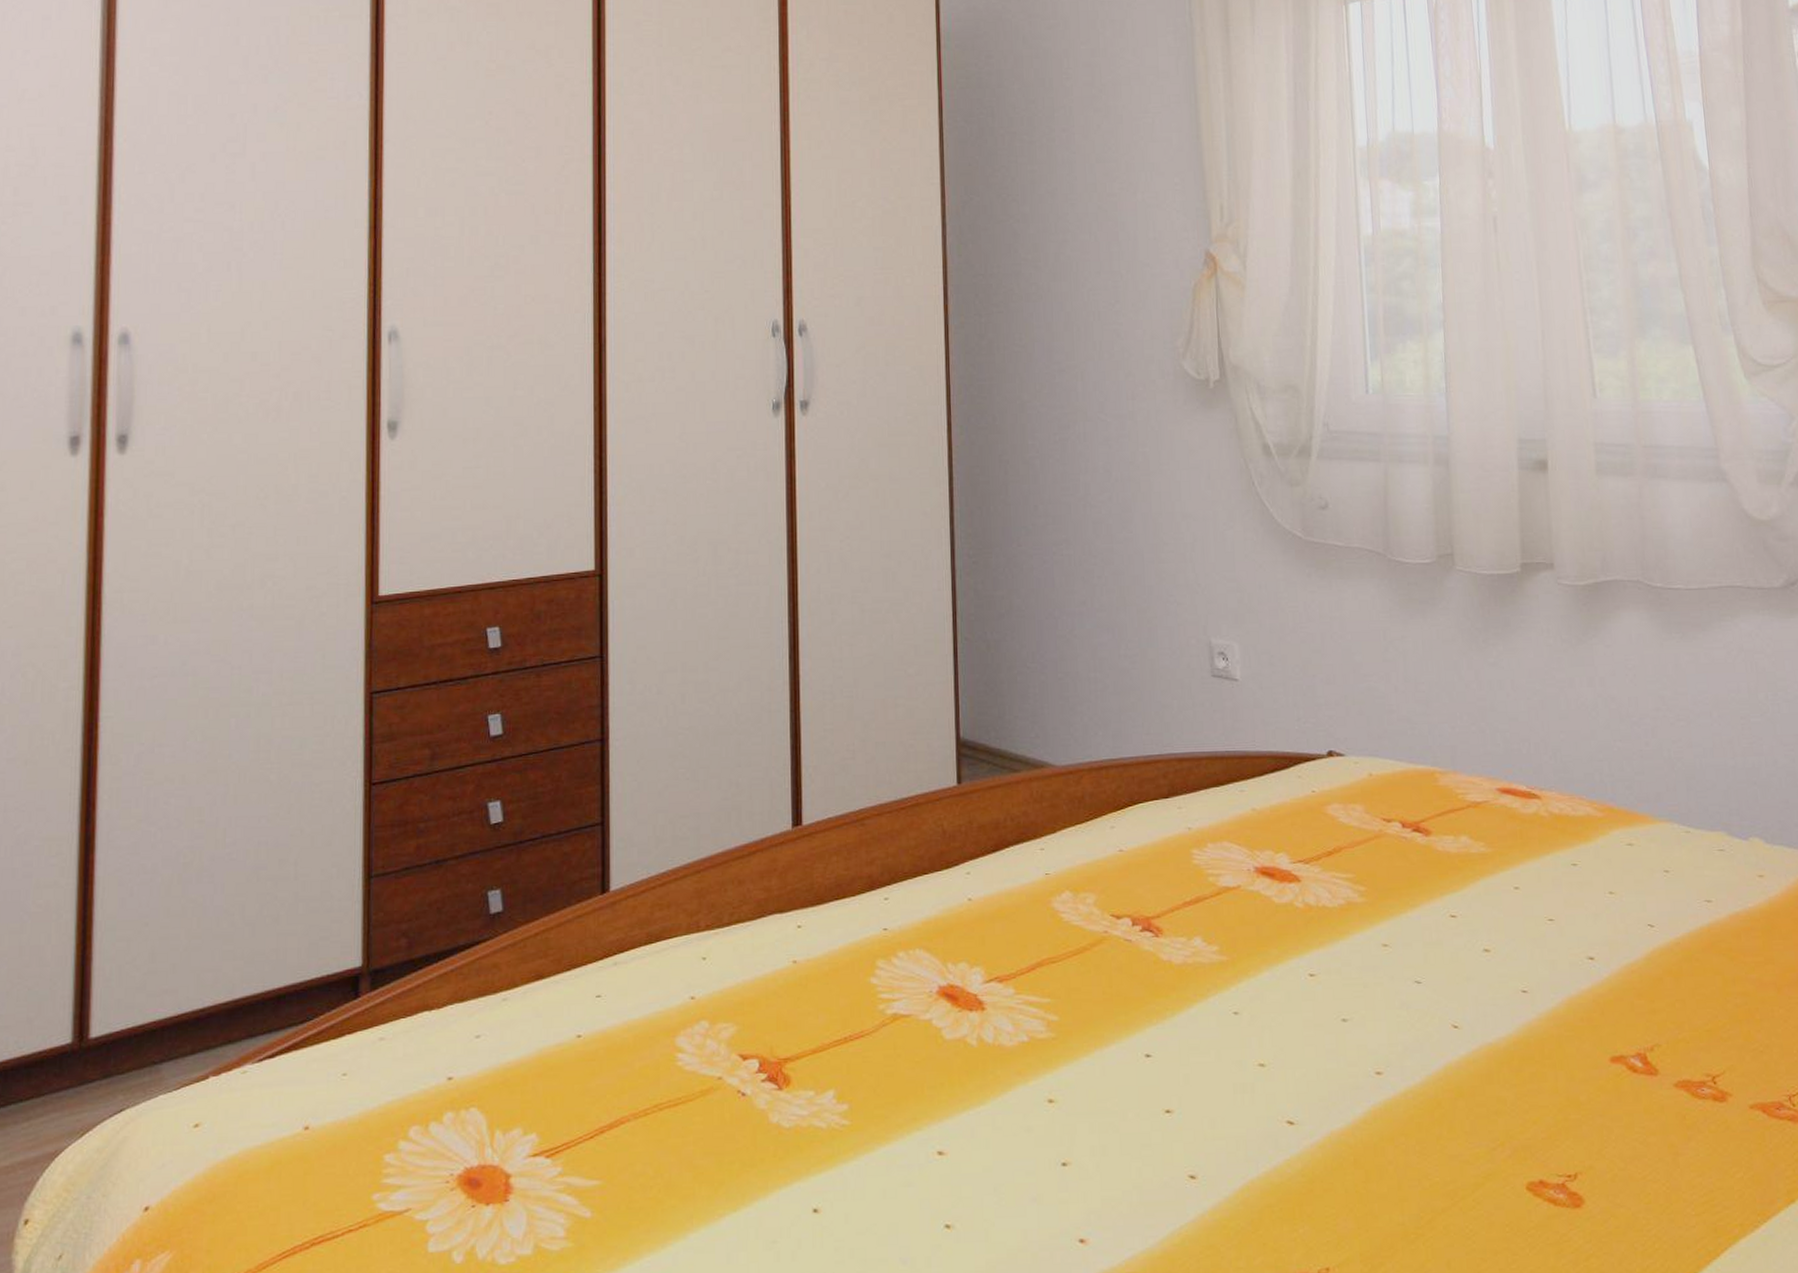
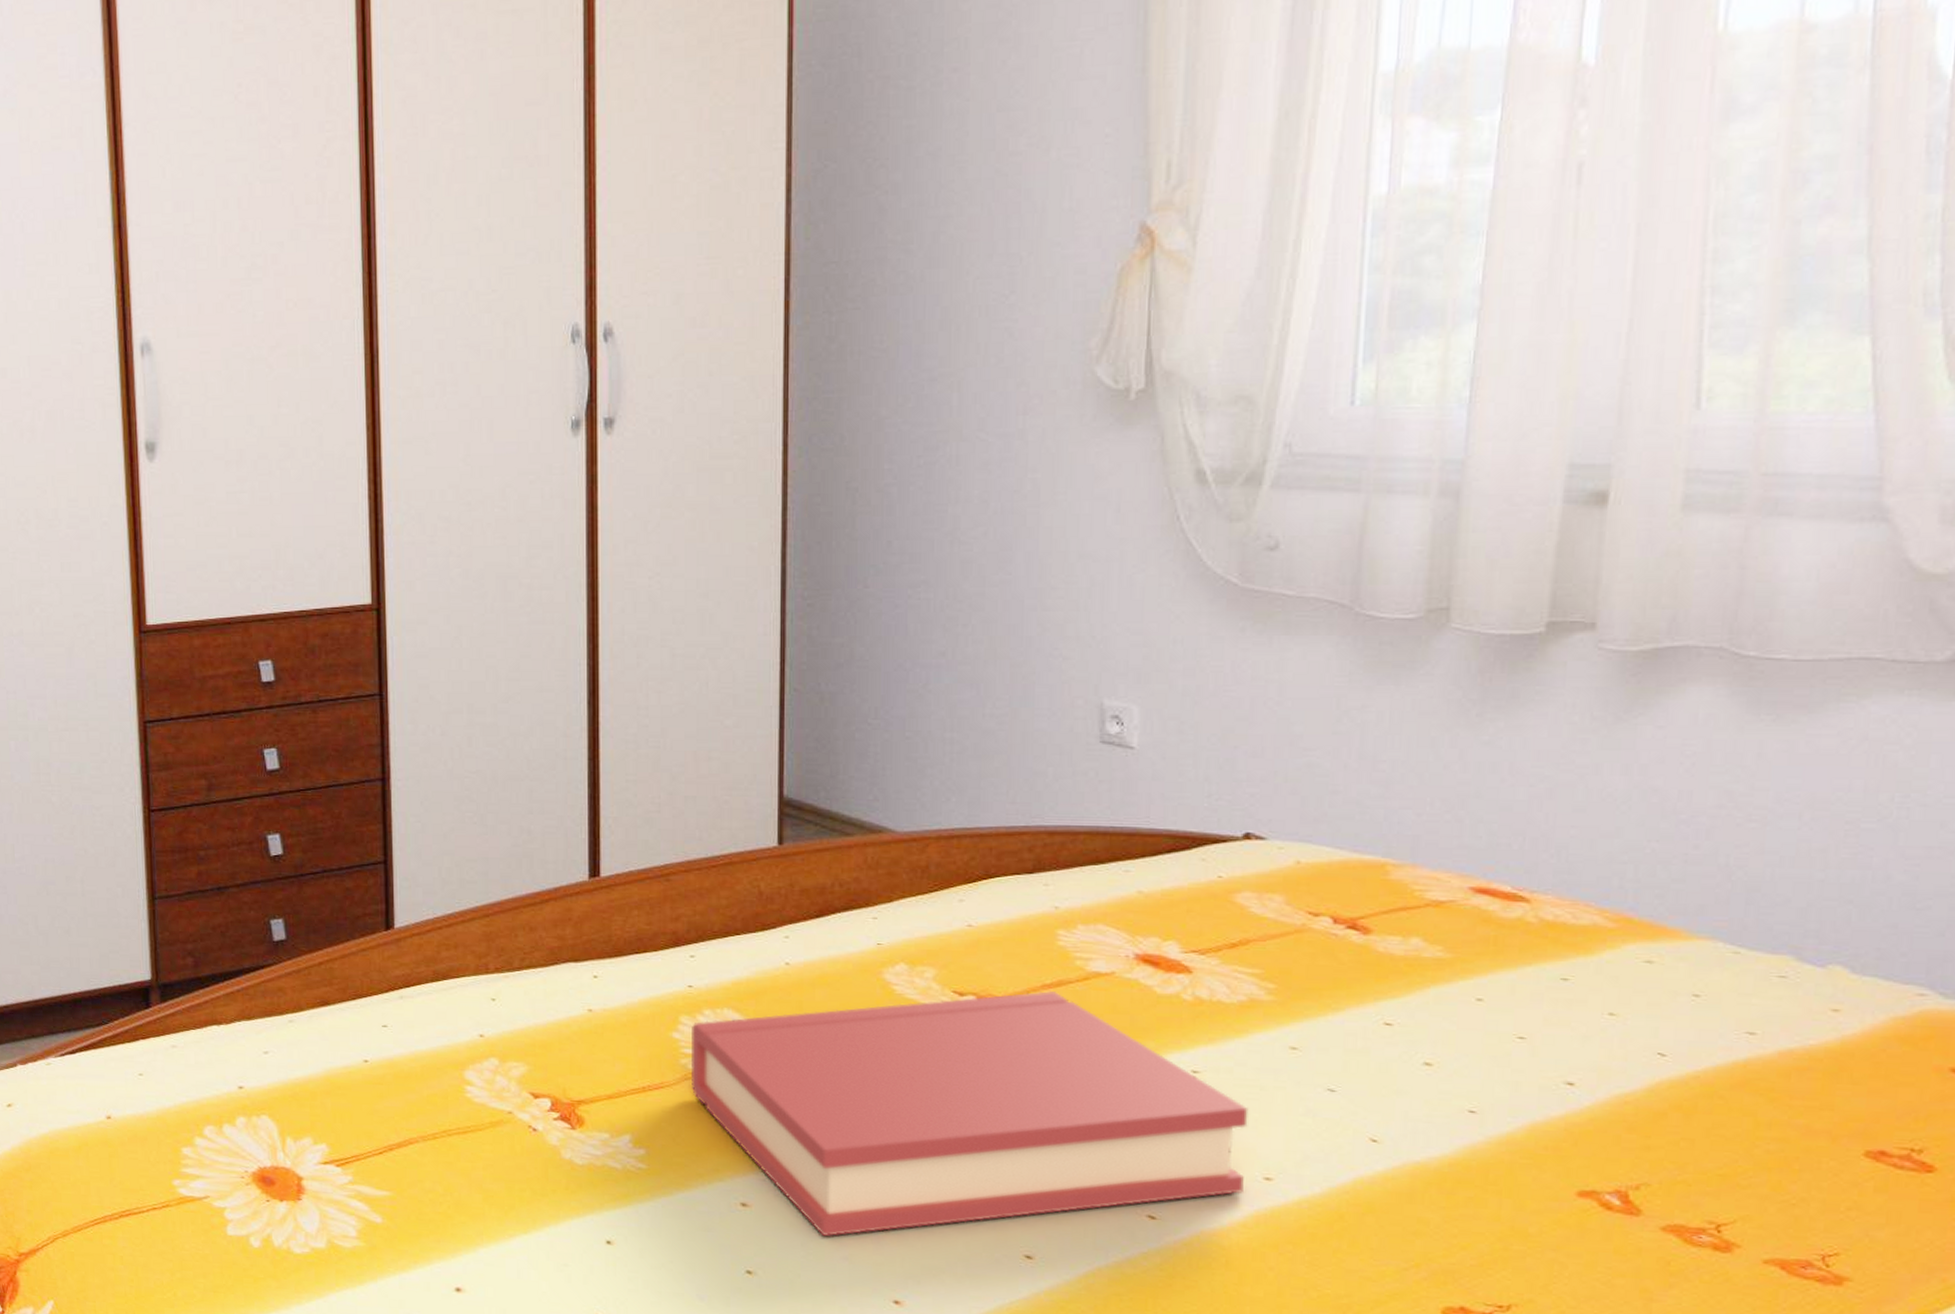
hardback book: none [888,907,1361,1179] -> present [692,990,1249,1237]

